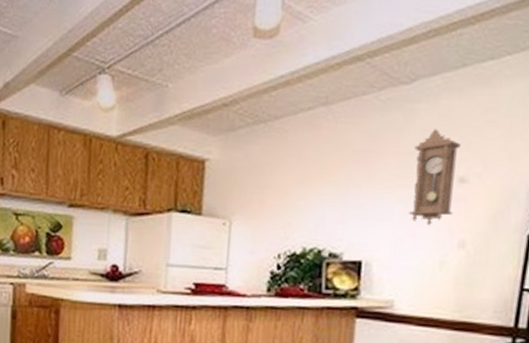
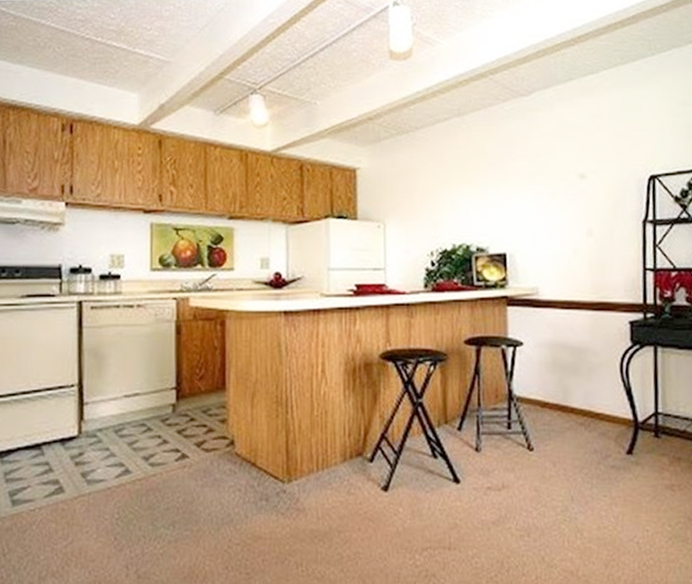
pendulum clock: present [408,129,461,226] -> none [539,133,579,218]

